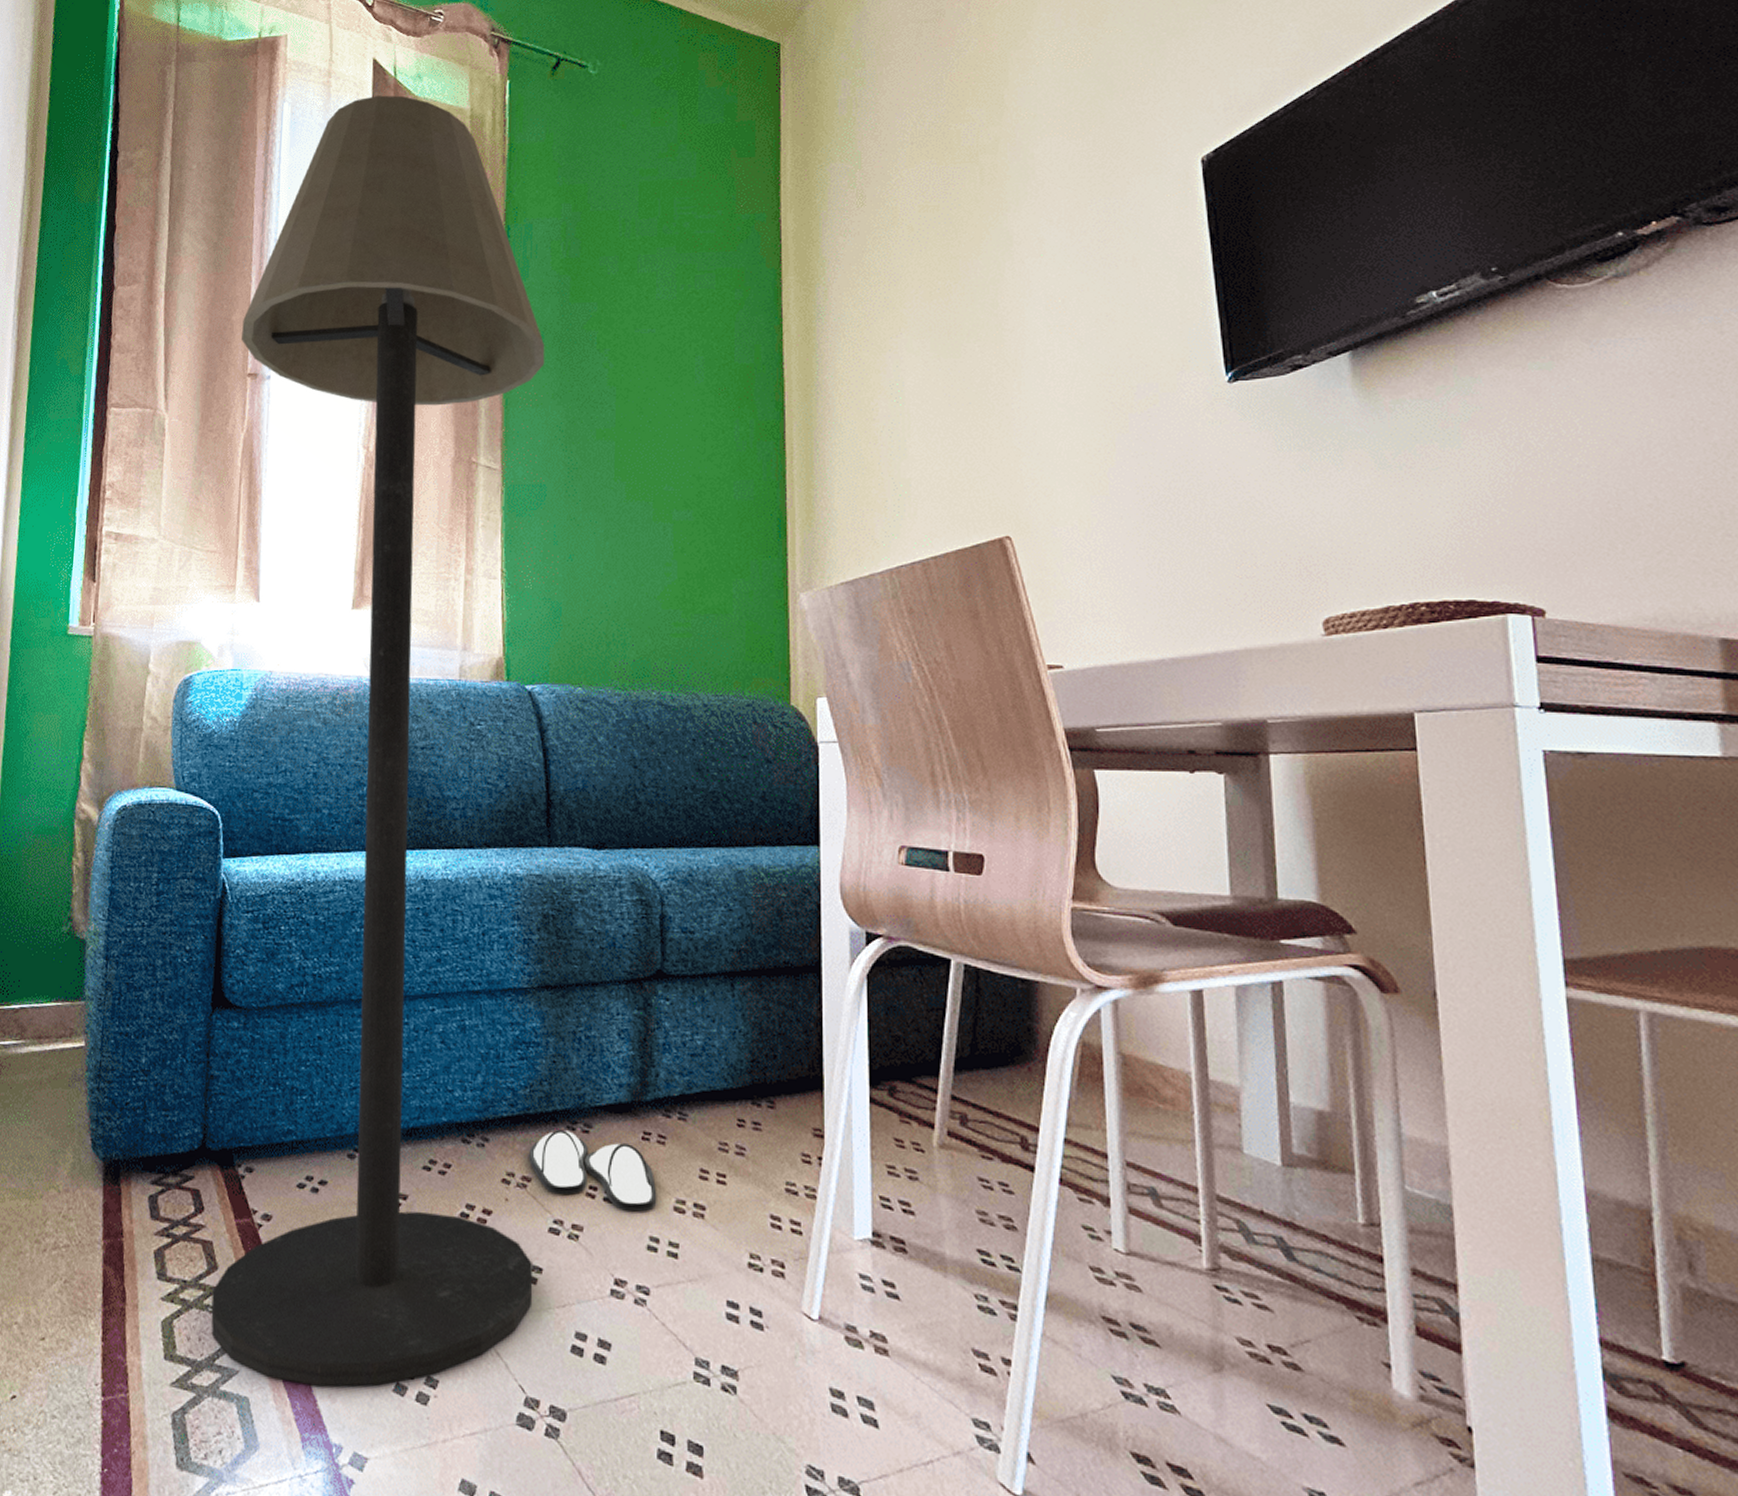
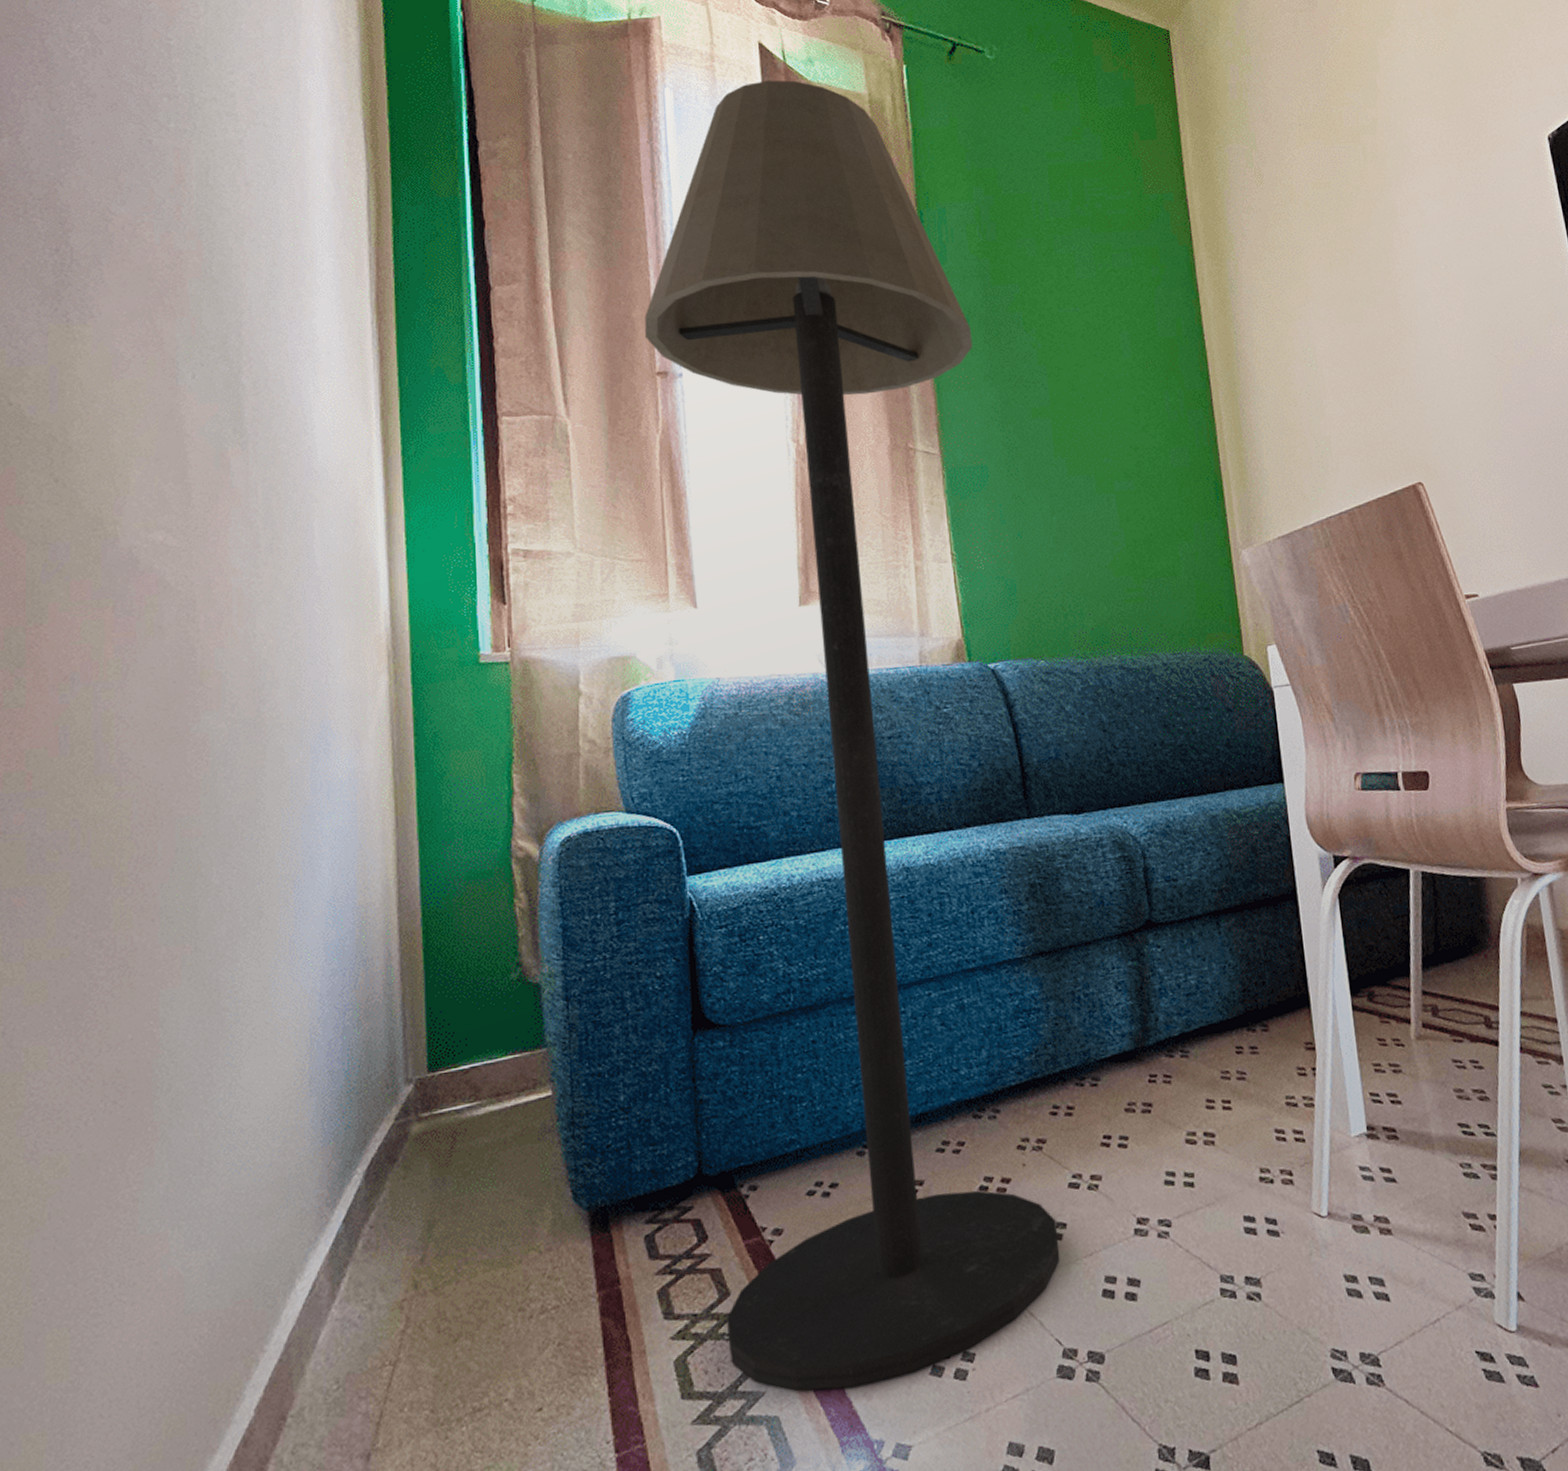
slippers: present [529,1130,657,1212] -> none [1041,1087,1169,1153]

